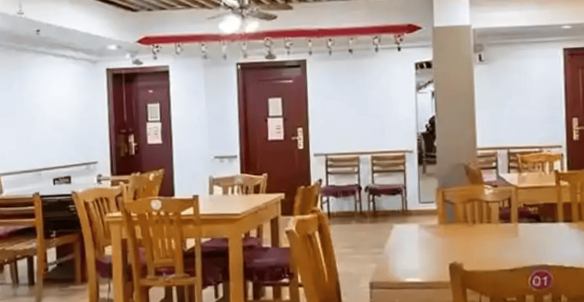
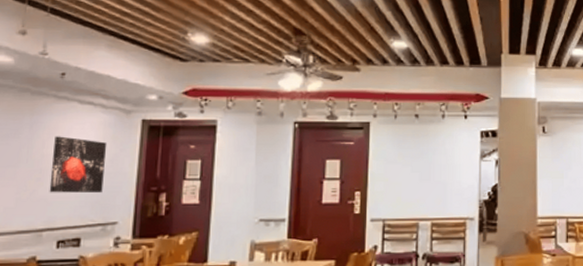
wall art: none [39,87,83,138] -> present [49,136,107,194]

